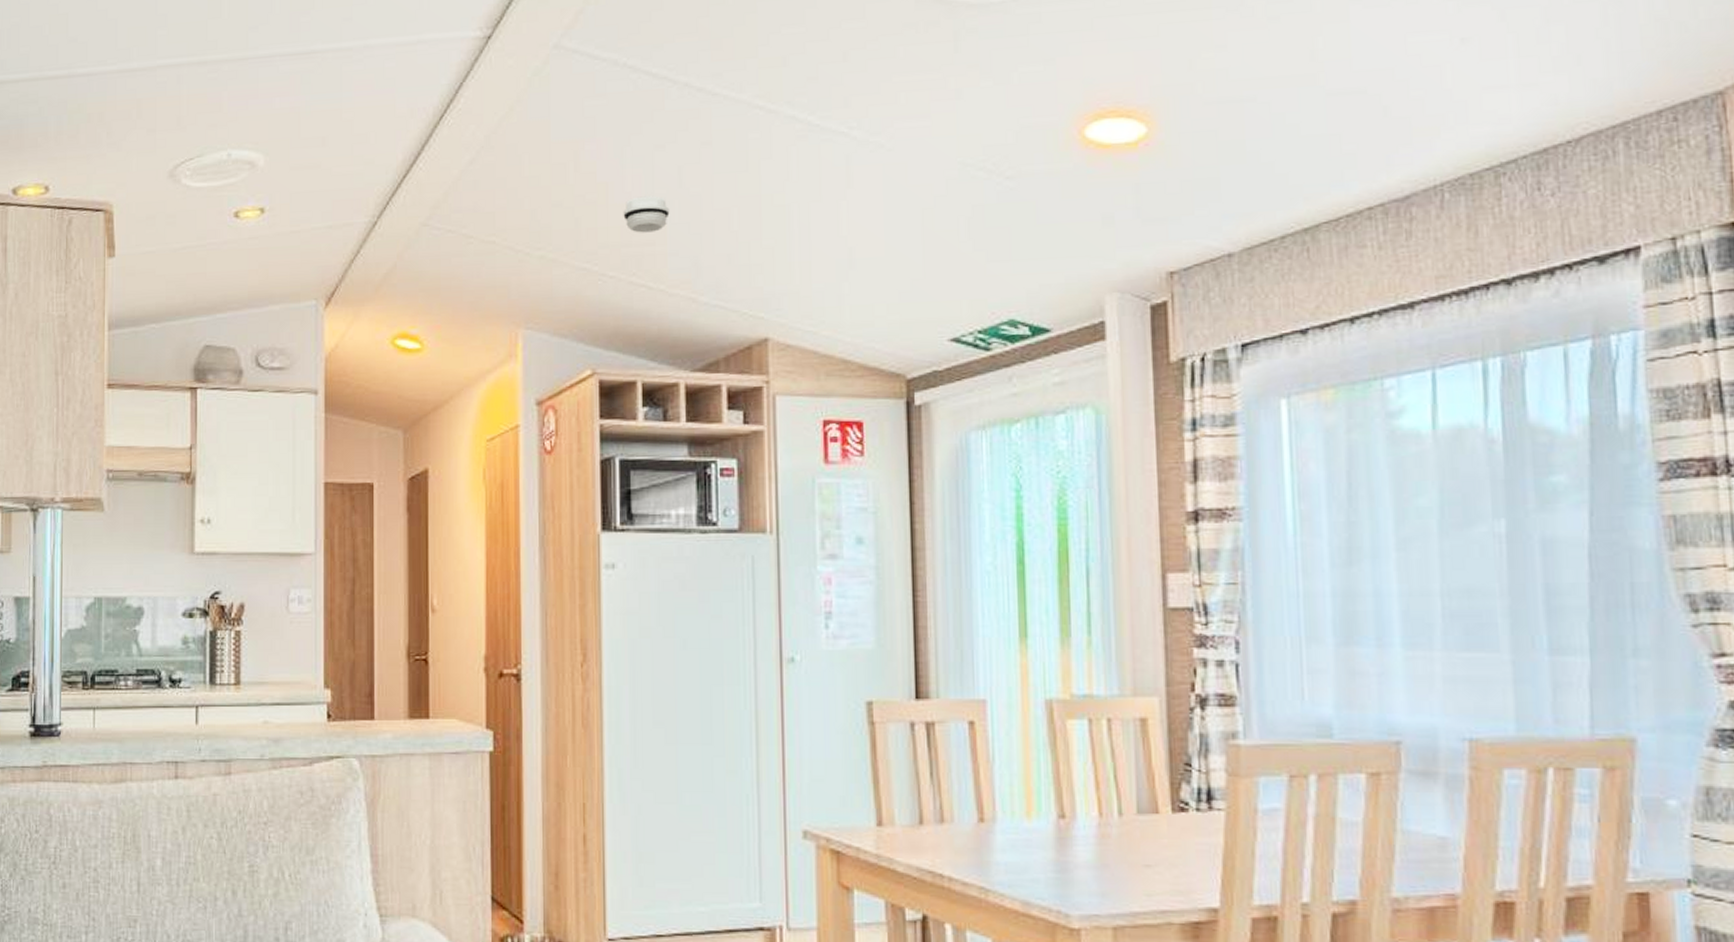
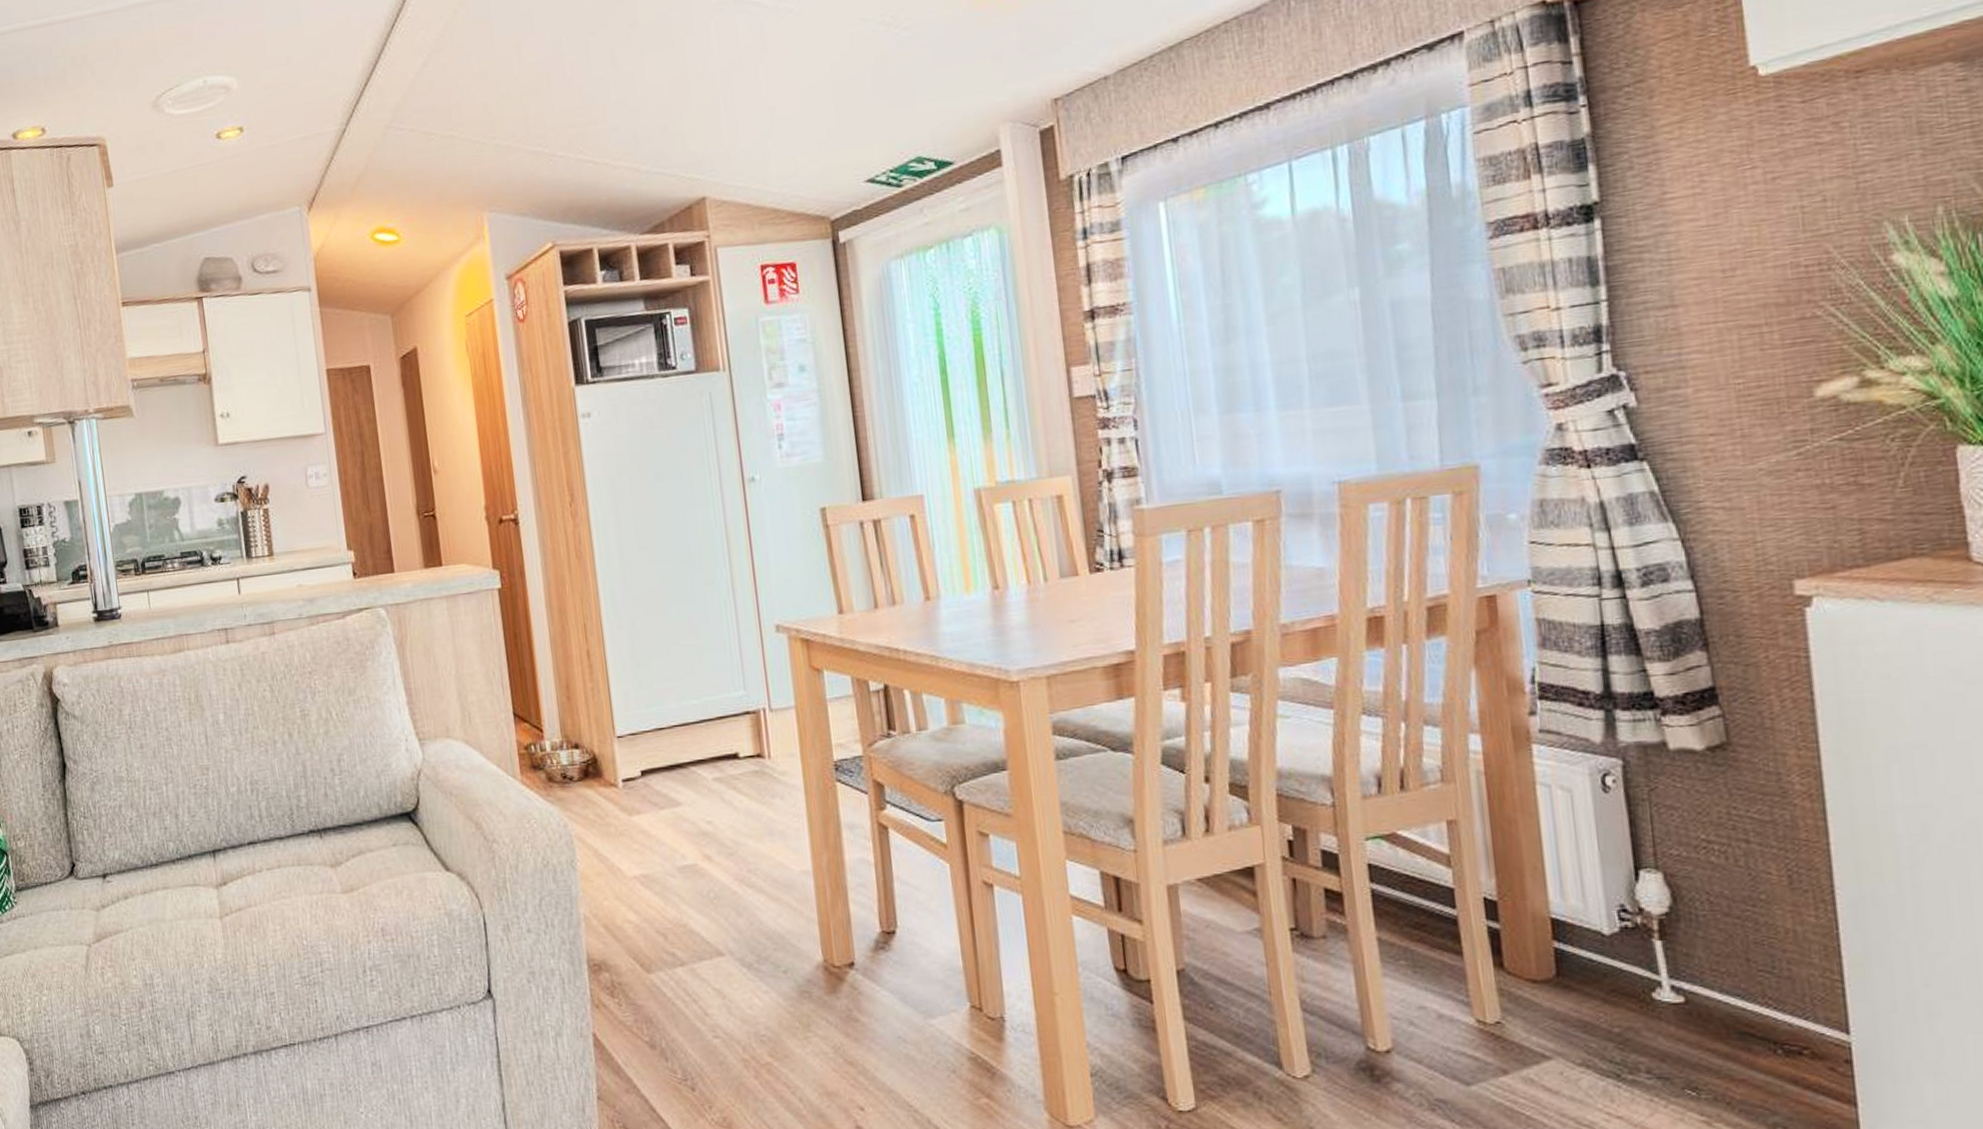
smoke detector: present [623,195,670,233] -> none [565,78,607,114]

